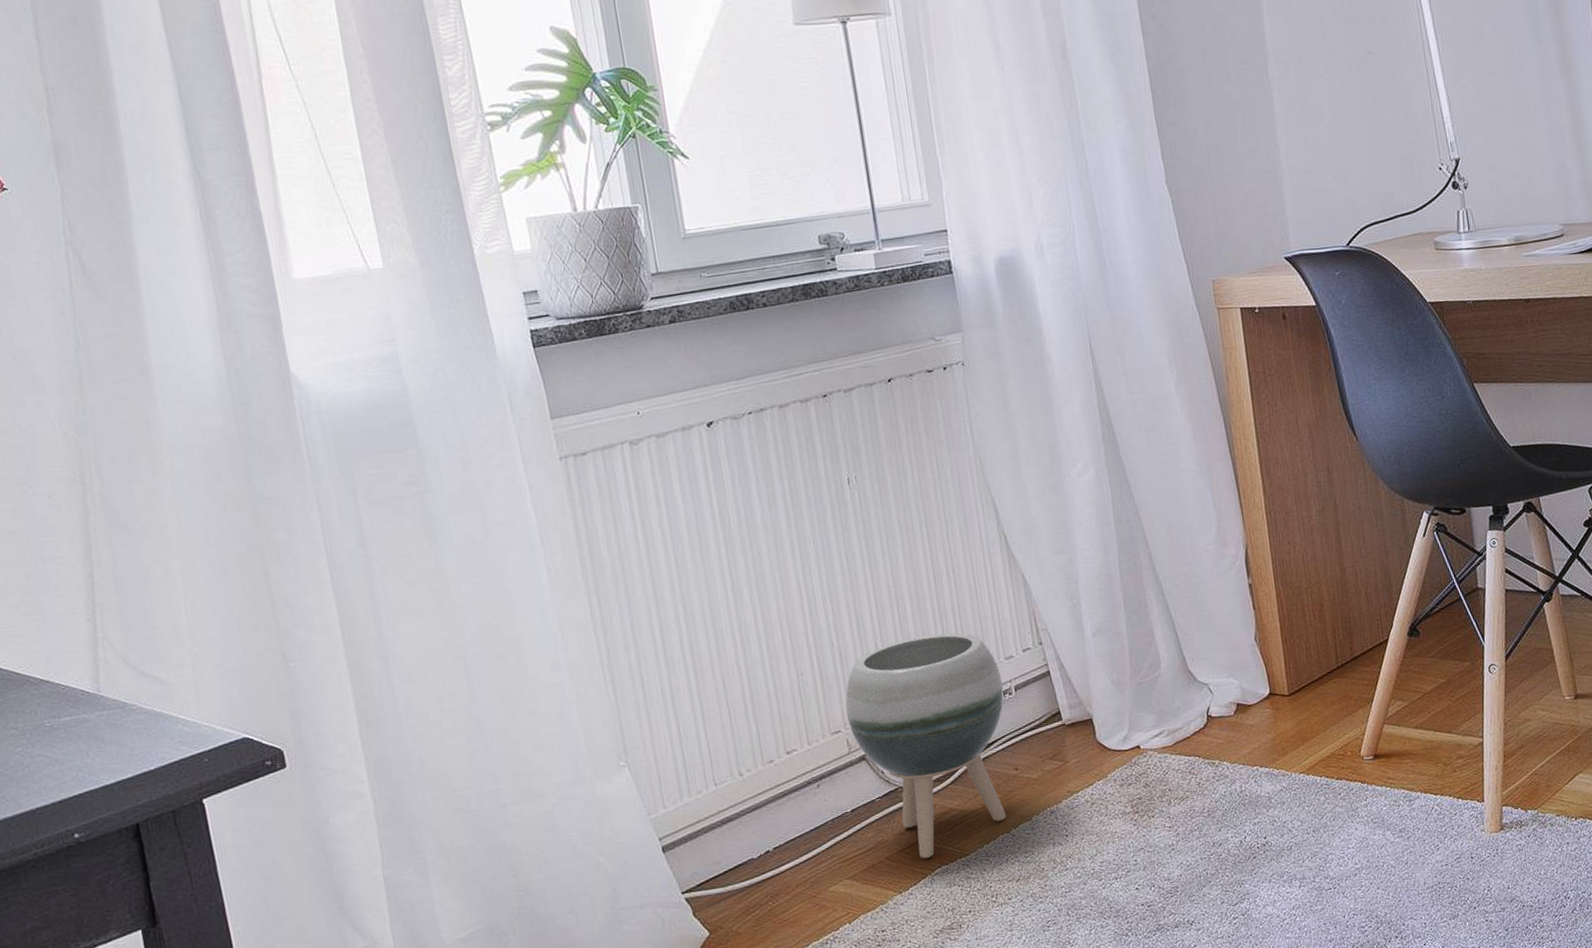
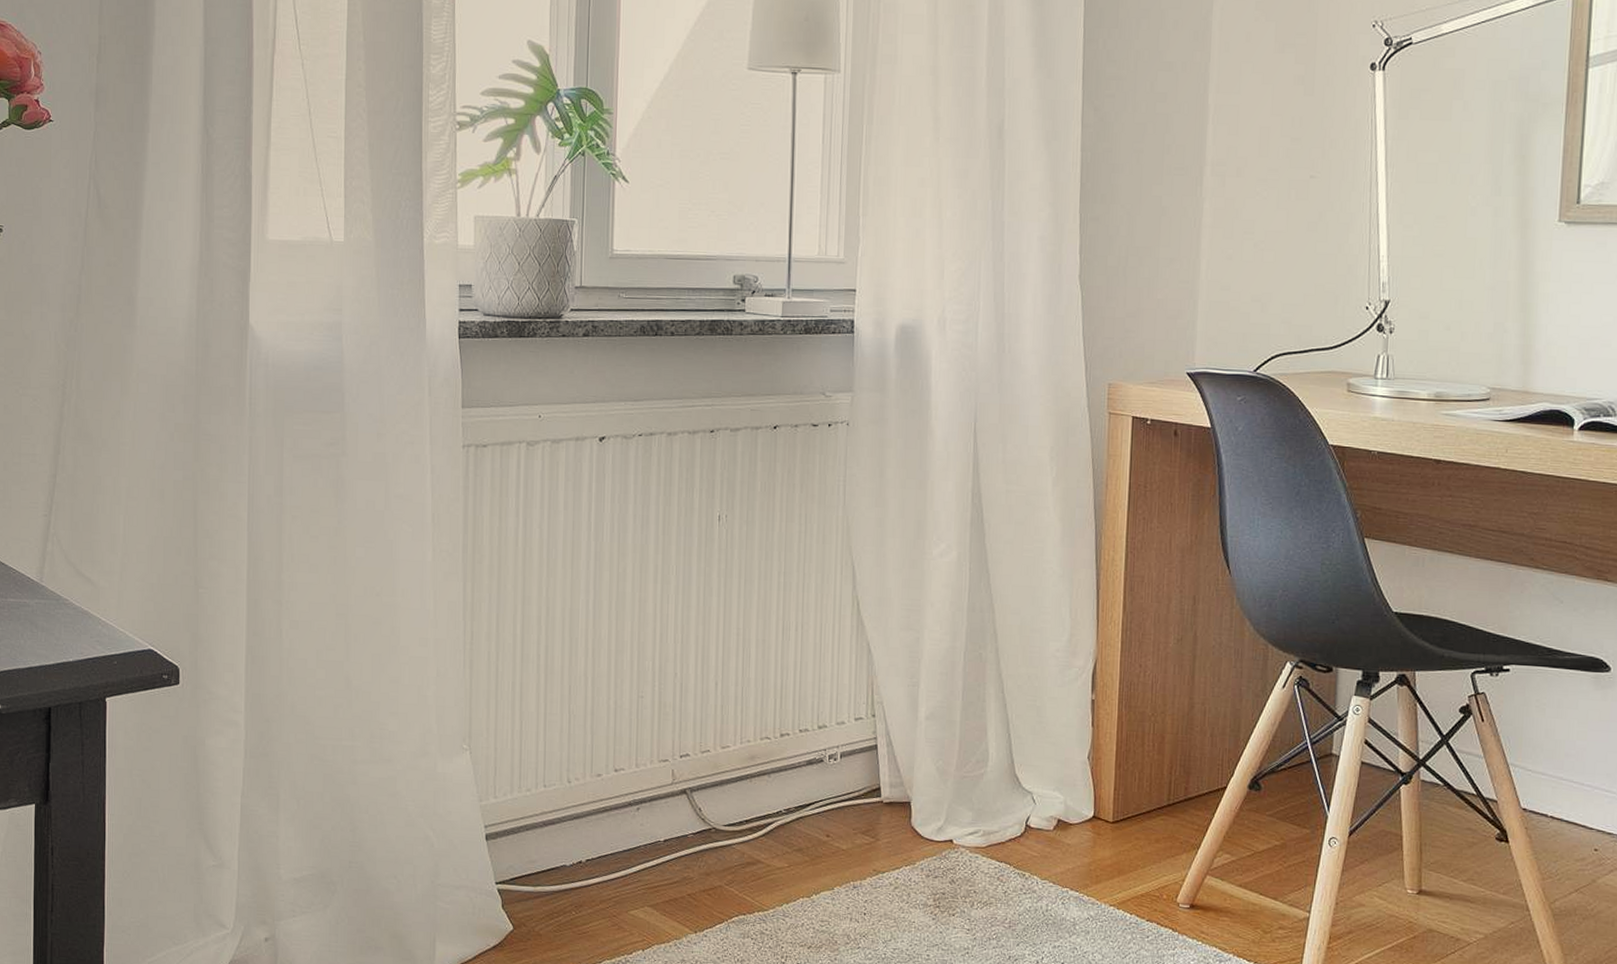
planter: present [845,633,1007,859] -> none [677,683,830,905]

